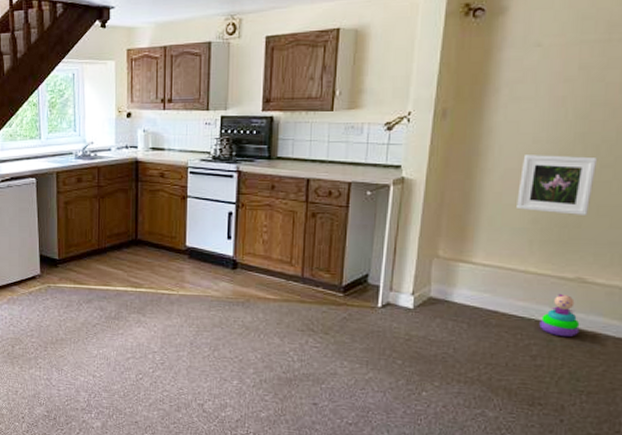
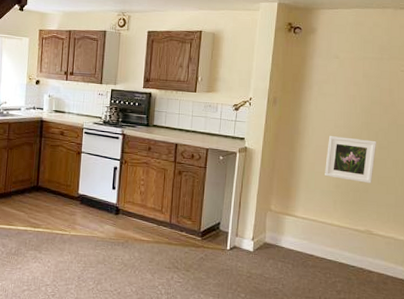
stacking toy: present [539,293,580,338] -> none [342,242,369,277]

